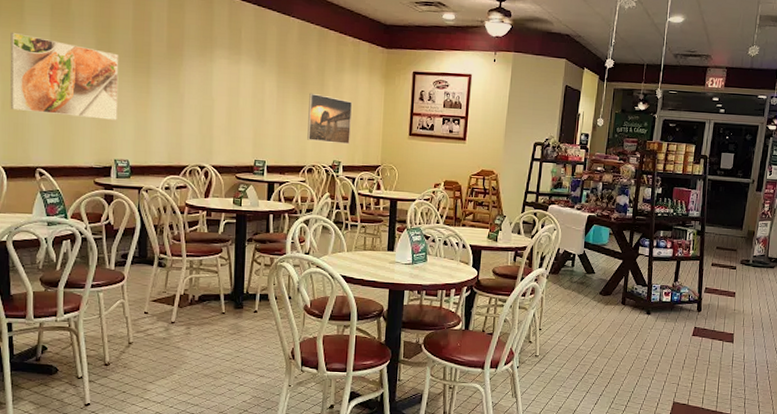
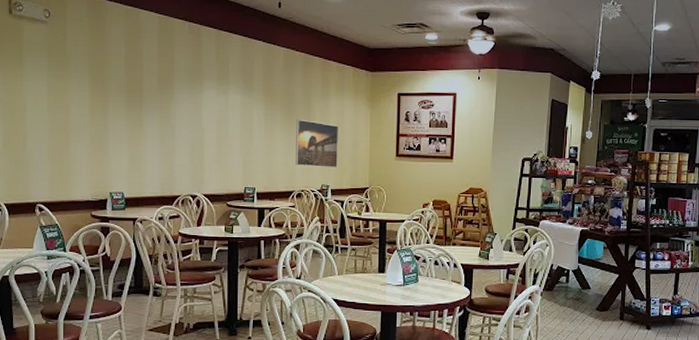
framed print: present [10,33,119,120] -> none [10,75,113,154]

